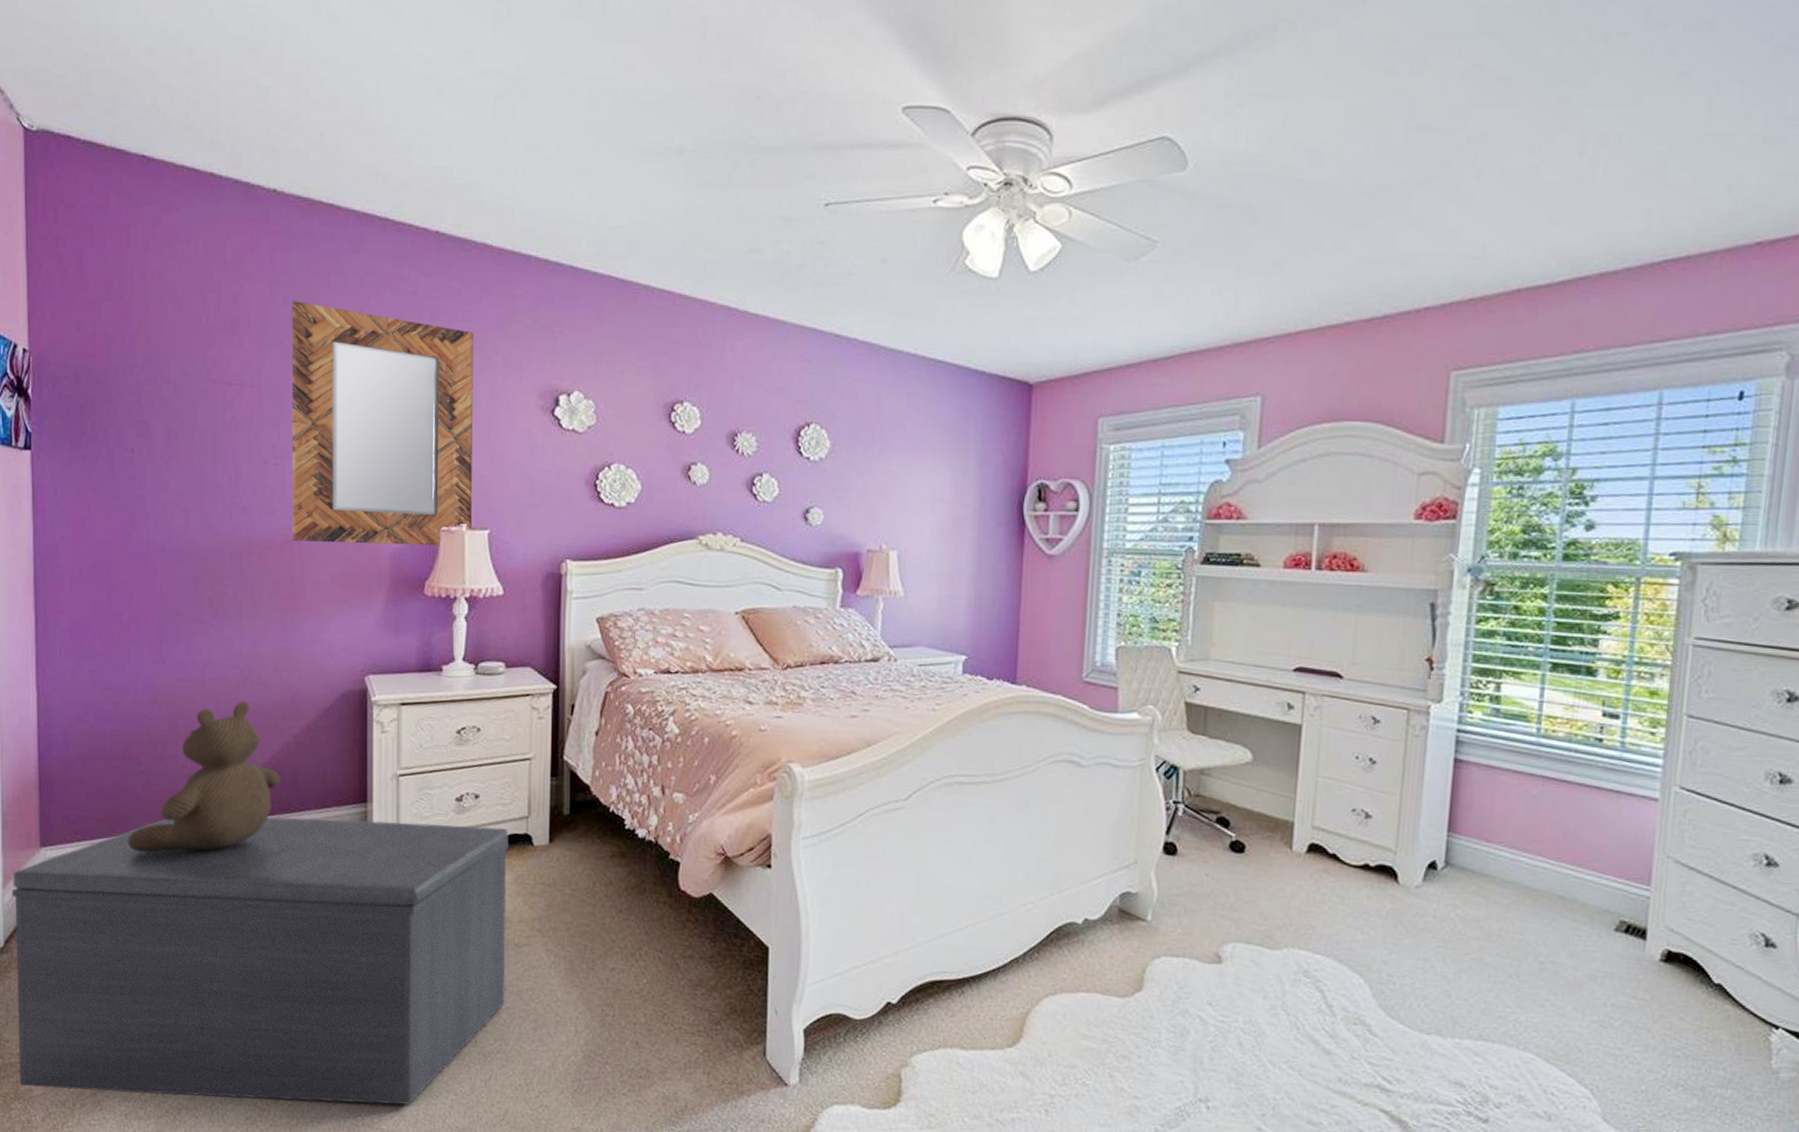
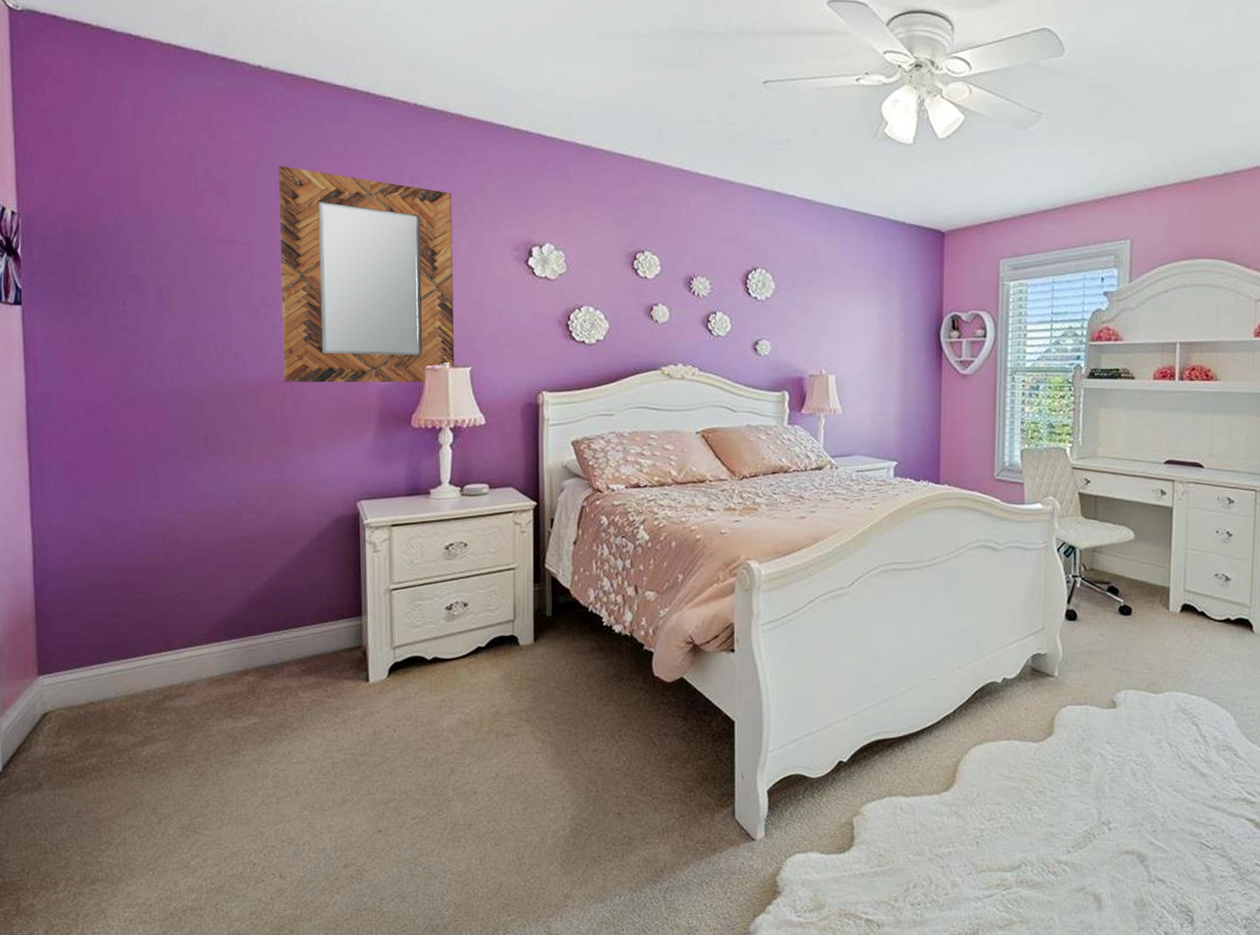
bench: present [12,816,509,1106] -> none [9,631,497,902]
stuffed bear: present [127,701,280,852] -> none [126,530,278,674]

